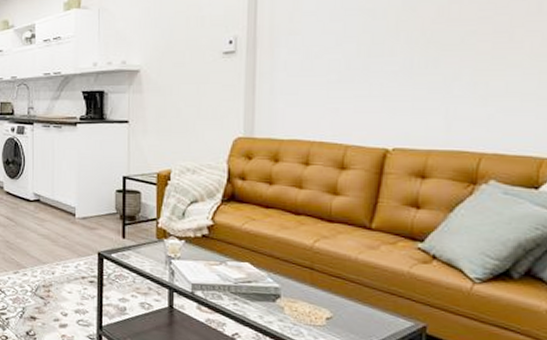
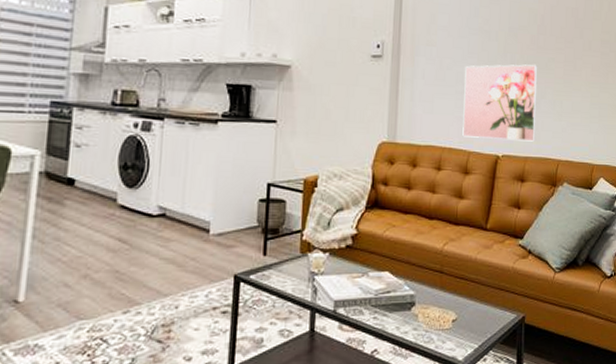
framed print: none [337,40,449,132] -> present [462,64,538,142]

